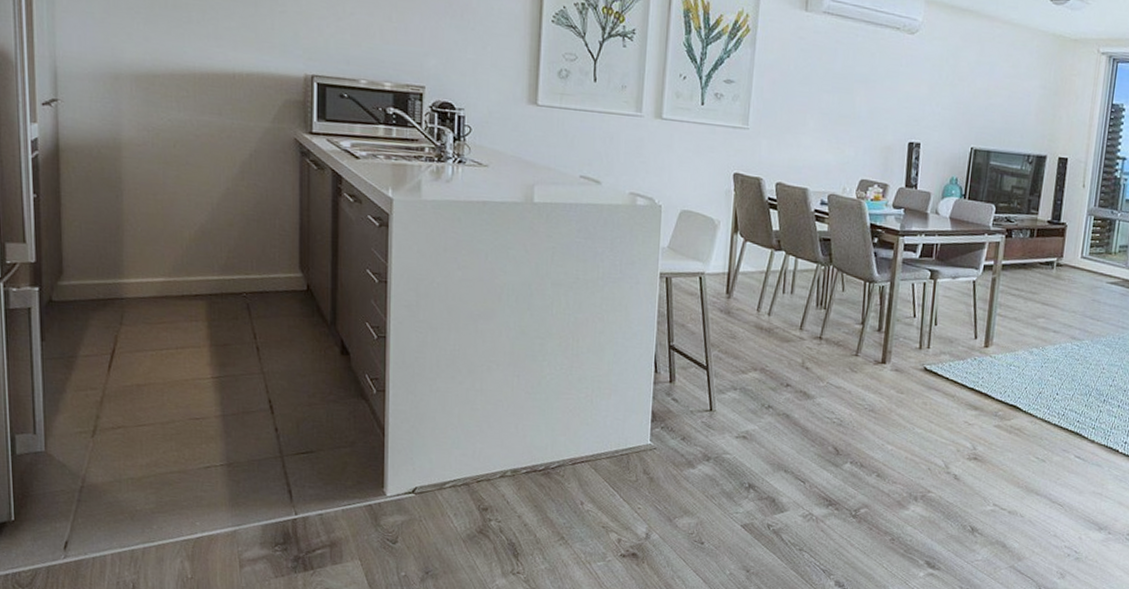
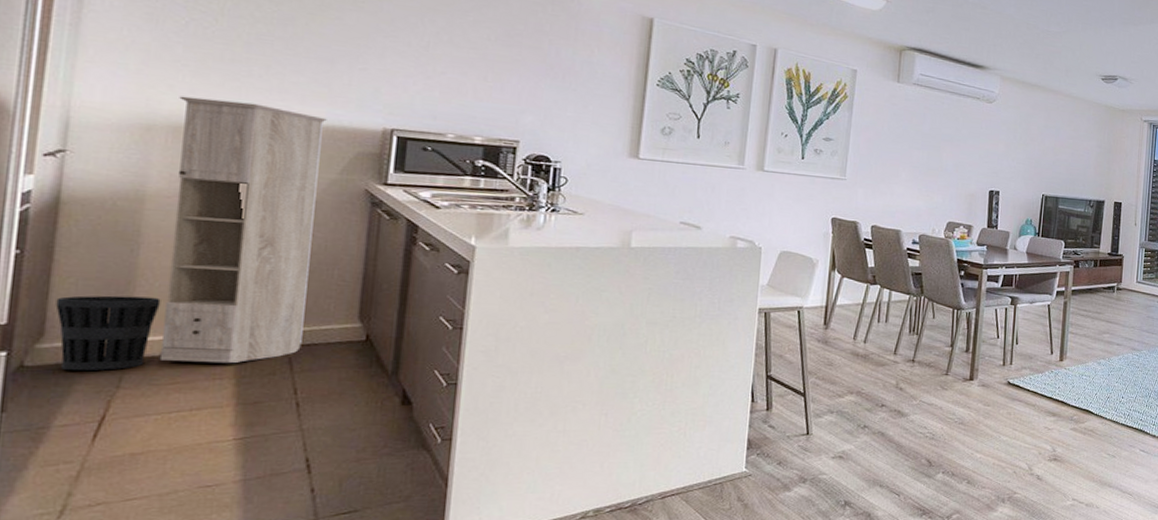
wastebasket: none [68,238,144,308] -> present [55,295,161,371]
storage cabinet: none [137,44,257,307] -> present [159,96,327,364]

